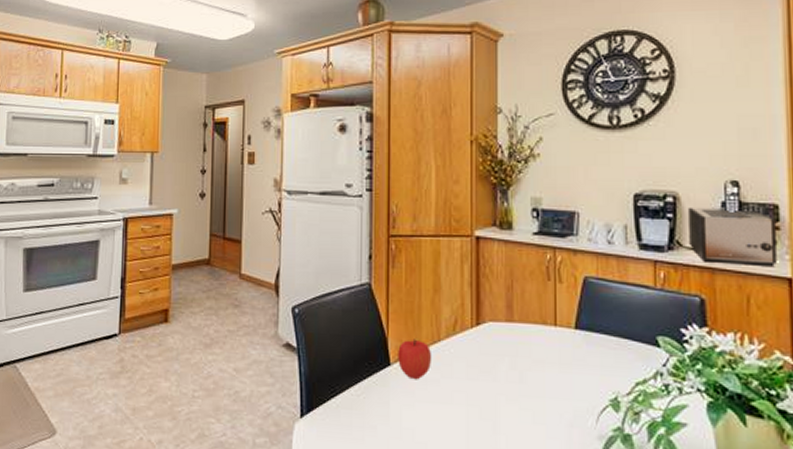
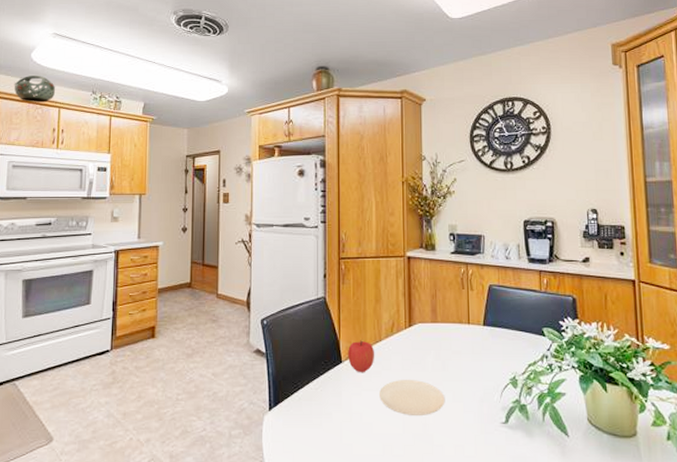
decorative basket: none [13,12,59,44] -> present [14,75,56,103]
plate: none [437,390,522,439] -> present [379,379,445,415]
toaster: present [689,208,777,268] -> none [563,230,624,273]

